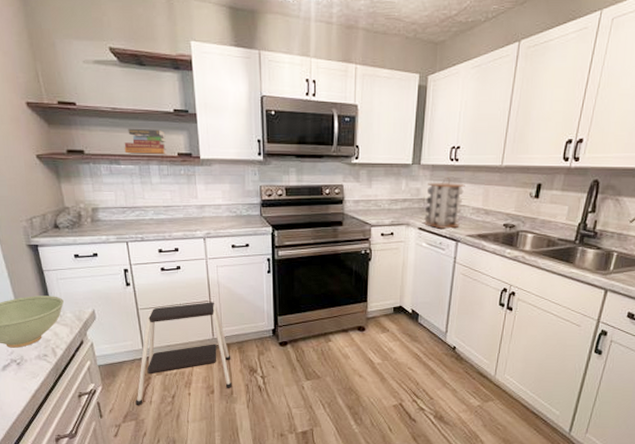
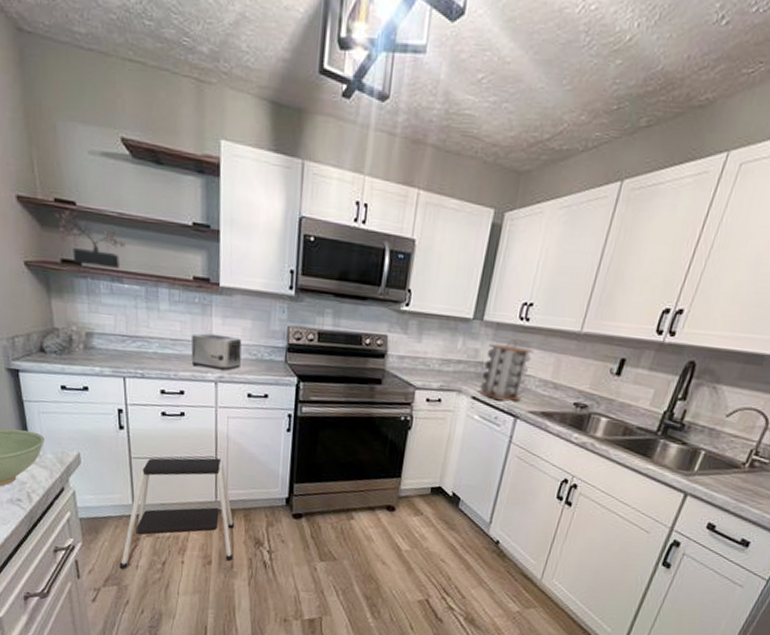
decorative plant: none [59,109,120,153] -> present [55,209,126,268]
books: present [124,128,168,155] -> none [129,240,181,278]
toaster: none [180,198,225,228] -> present [190,333,242,371]

